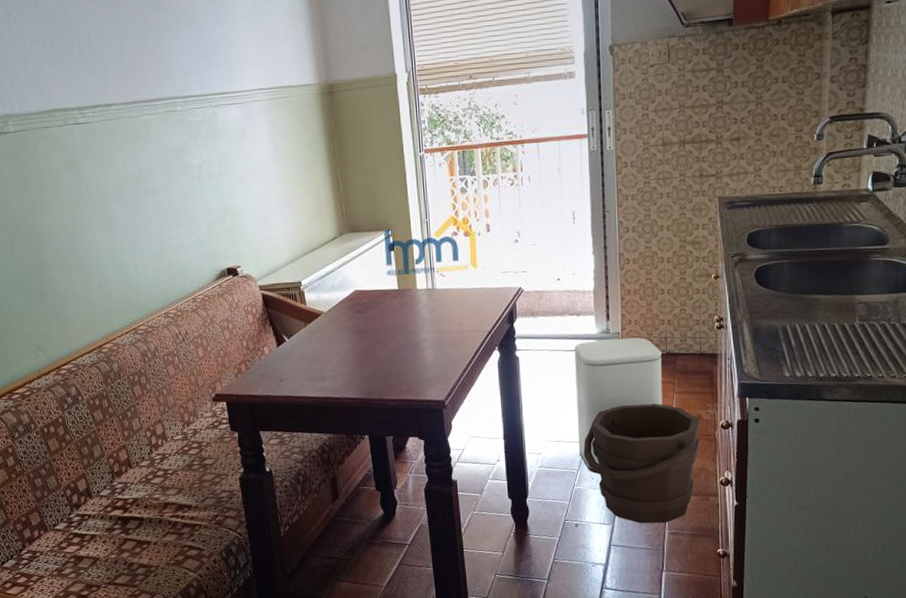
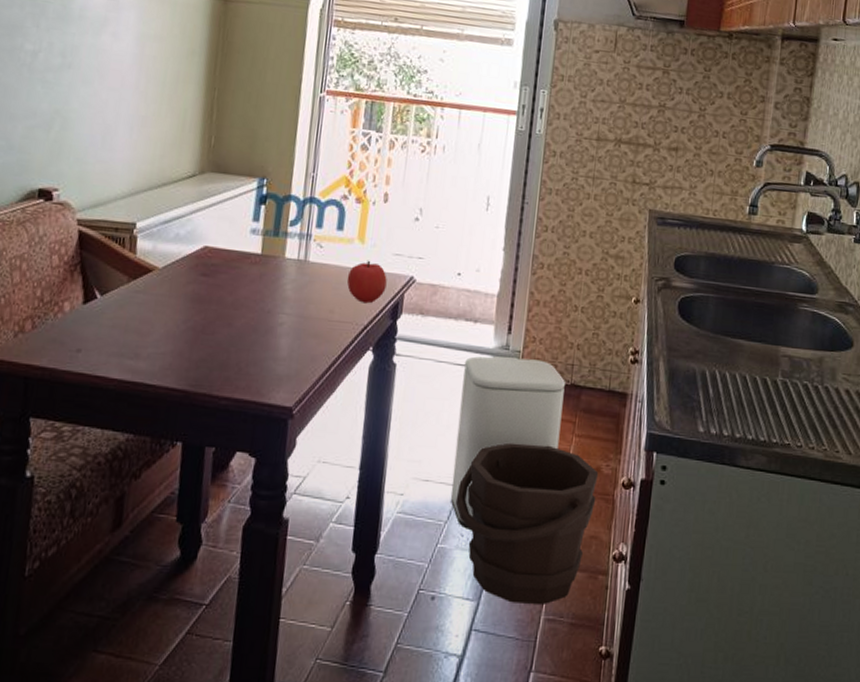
fruit: none [468,280,501,315] -> present [346,260,387,304]

